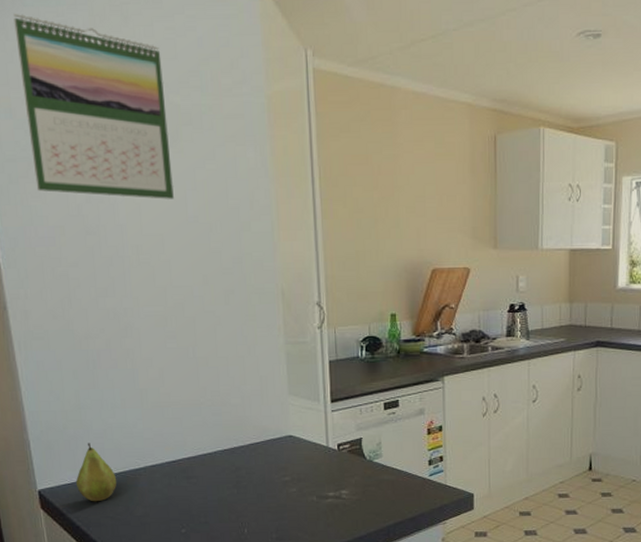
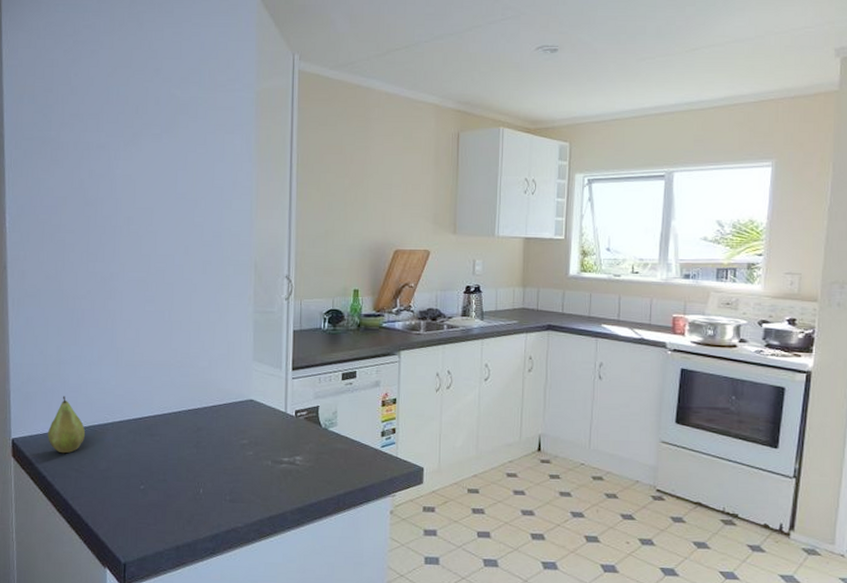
calendar: present [13,13,174,199] -> none [46,17,168,178]

